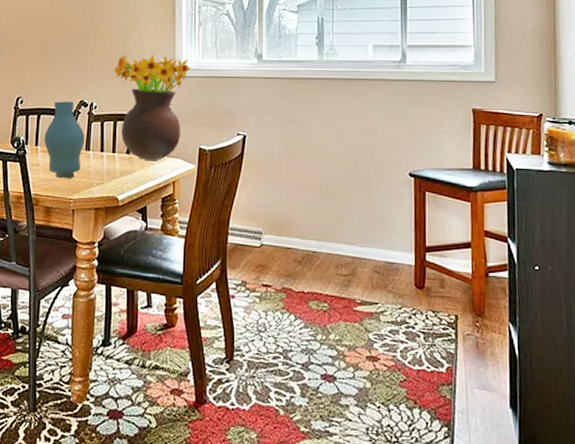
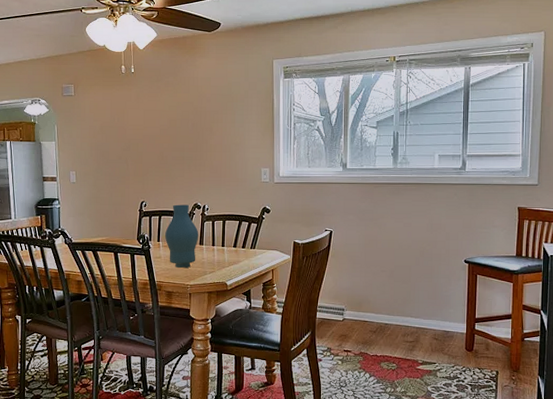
flower arrangement: present [113,53,191,160] -> none [222,163,287,252]

